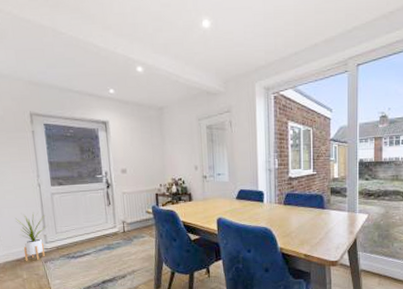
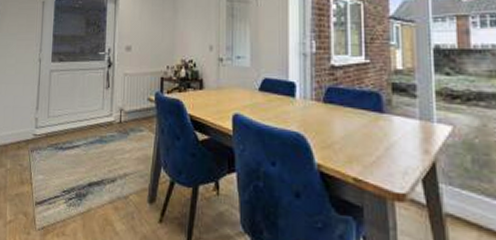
house plant: present [15,212,48,261] -> none [11,90,41,148]

